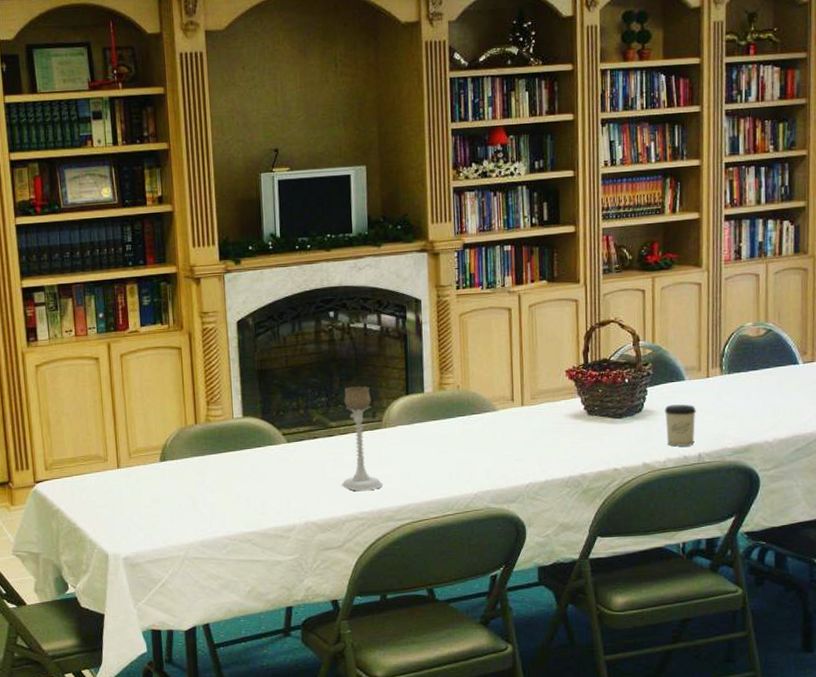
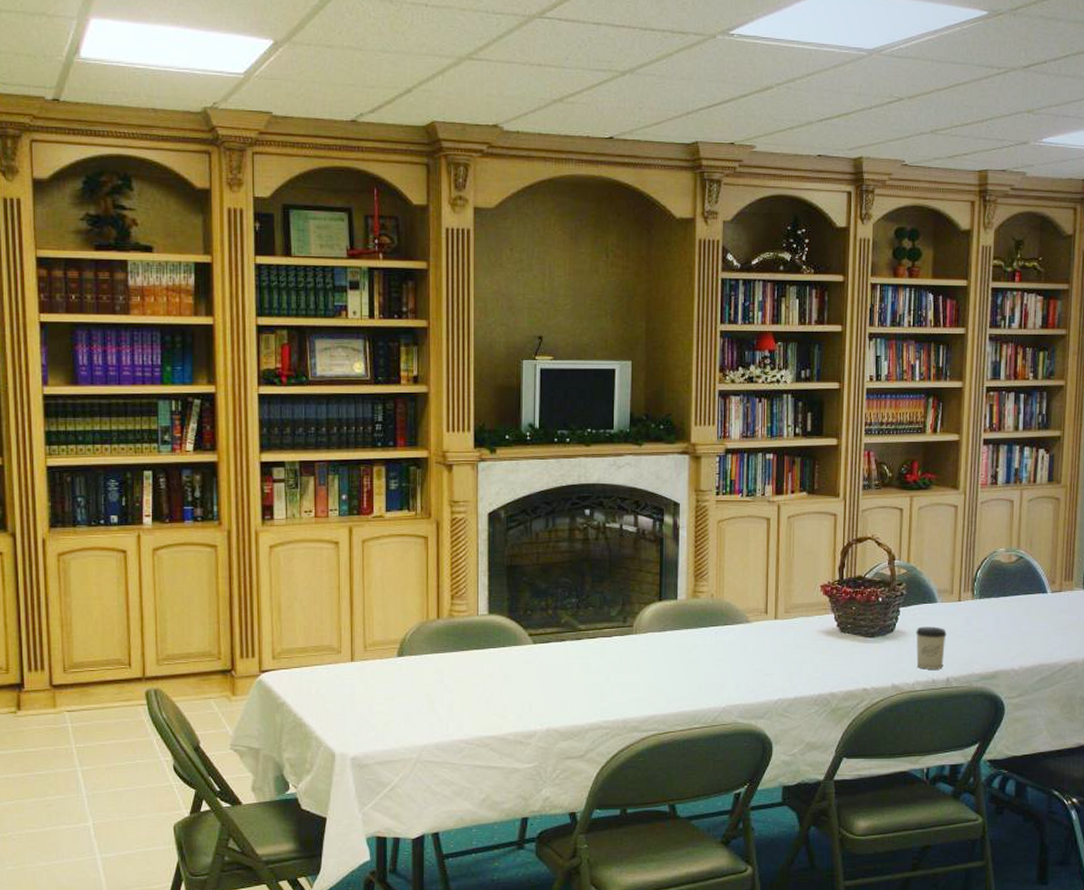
candle holder: present [341,386,383,491] -> none [587,589,630,699]

